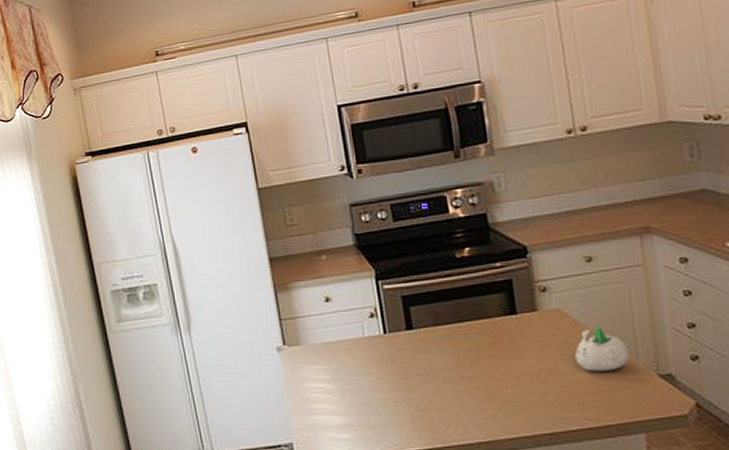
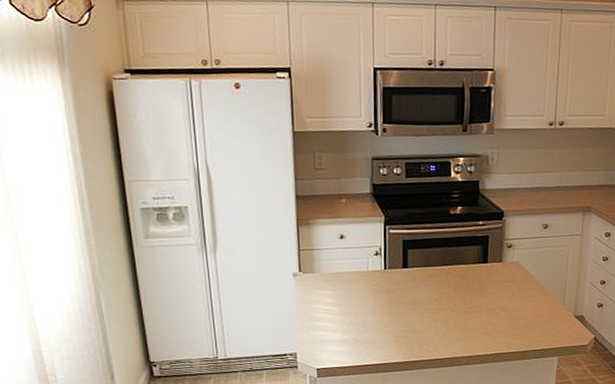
succulent planter: present [574,326,629,372] -> none [522,277,559,311]

